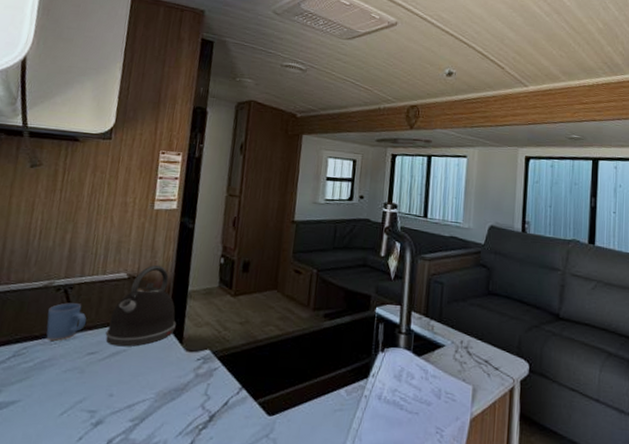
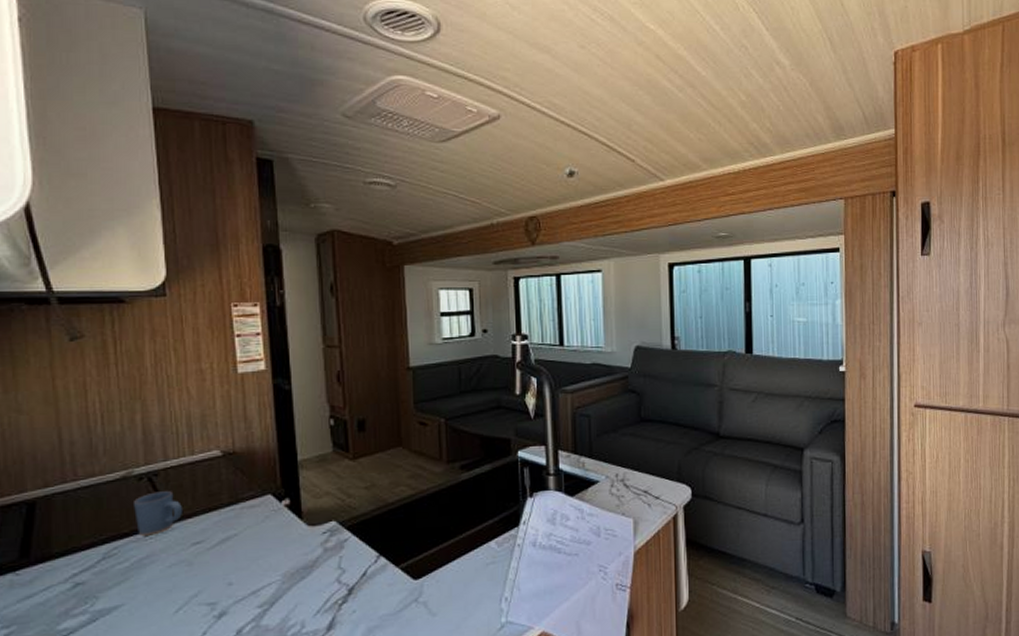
kettle: present [105,264,176,347] -> none [209,436,291,532]

